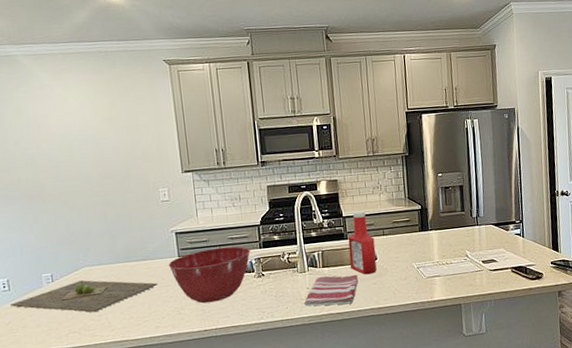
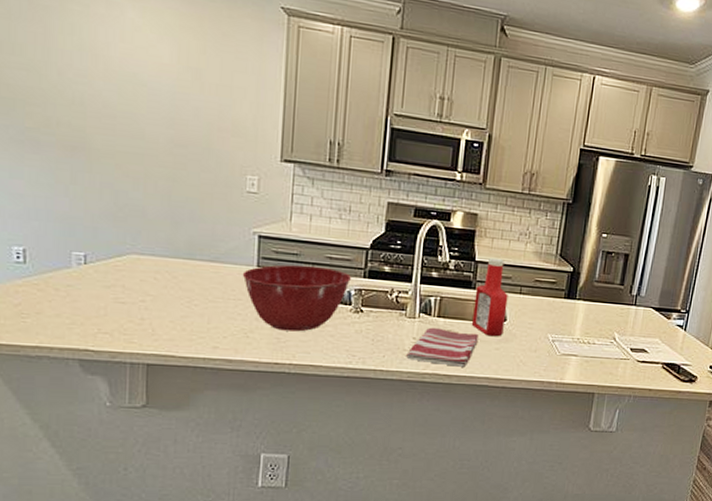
cutting board: present [11,279,159,313] -> none [24,269,226,314]

